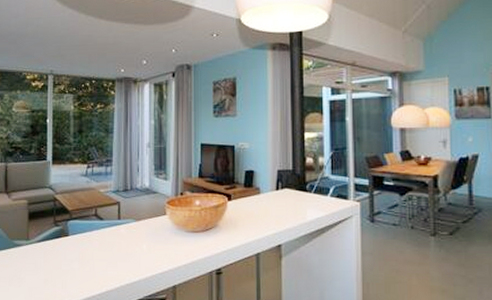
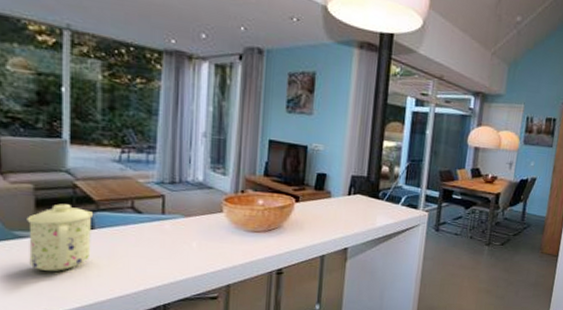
mug: none [23,215,68,276] -> present [27,203,94,272]

